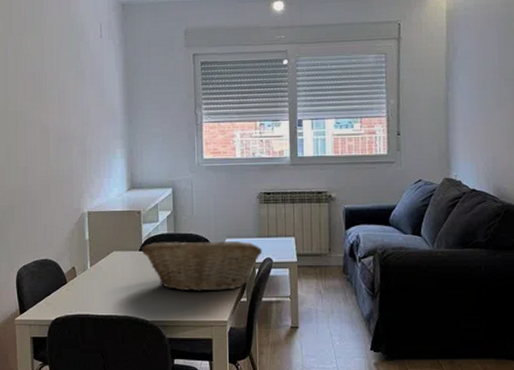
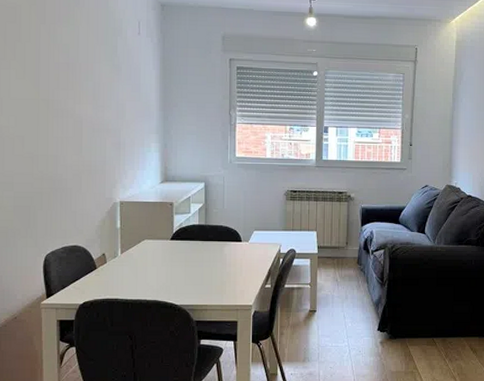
fruit basket: present [141,238,263,292] -> none [172,230,287,279]

